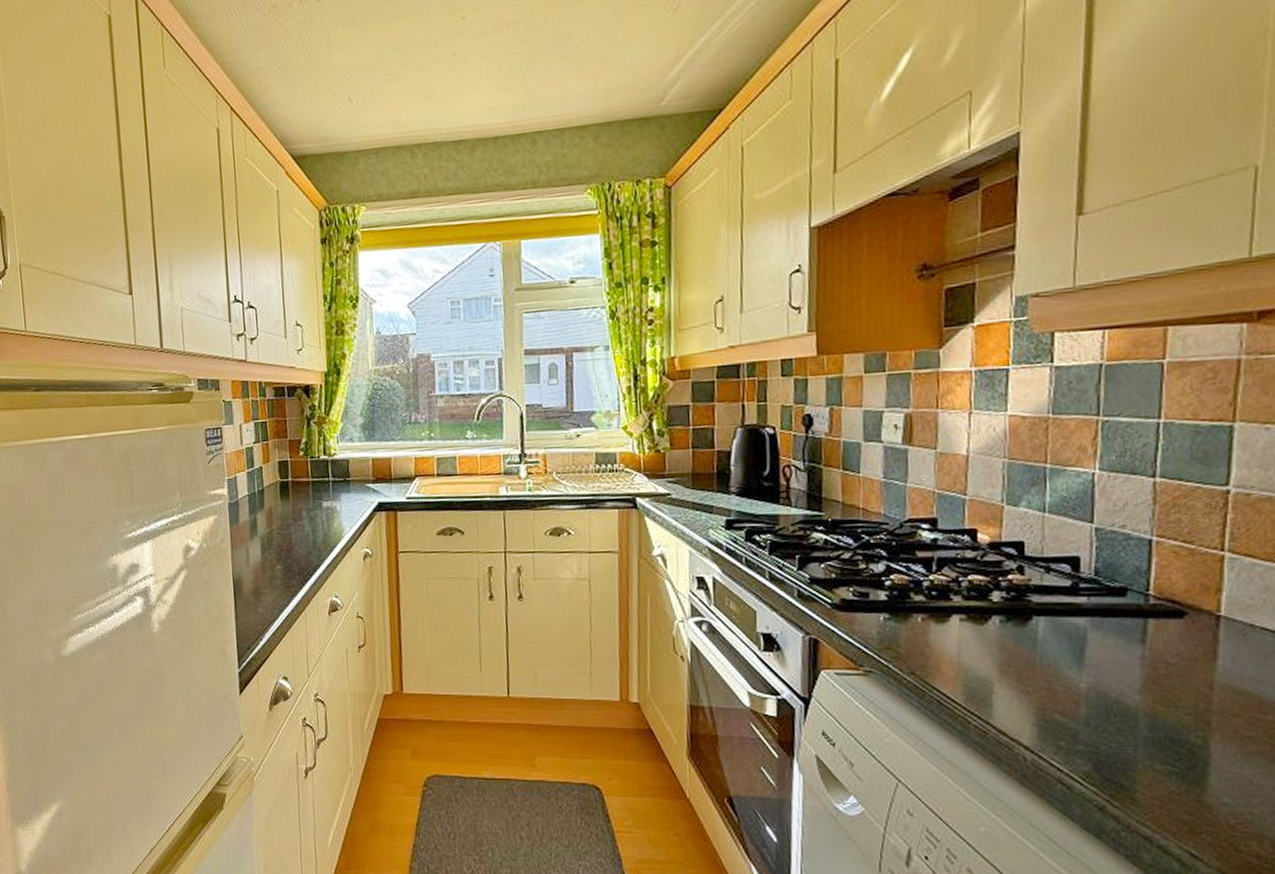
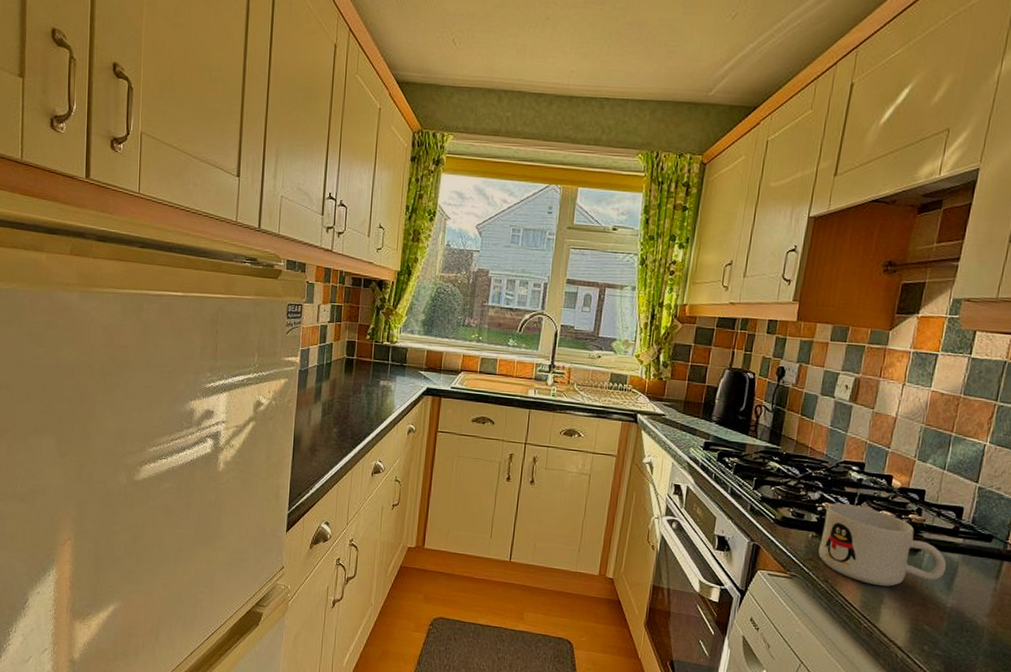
mug: none [896,572,1072,670] -> present [818,503,947,586]

